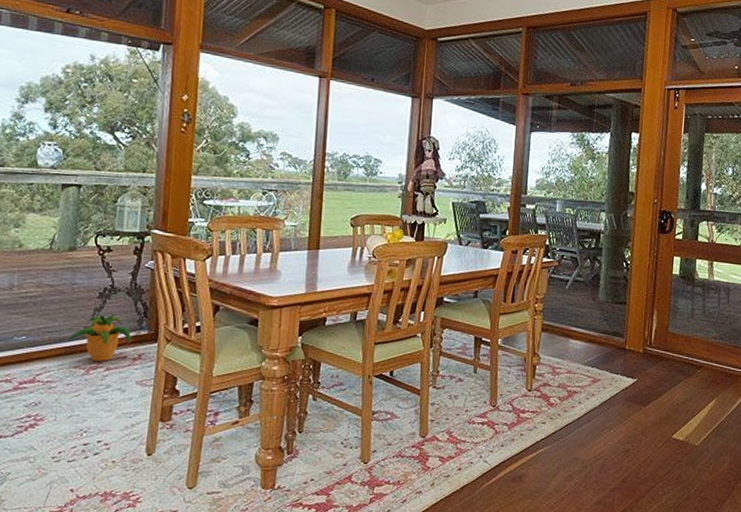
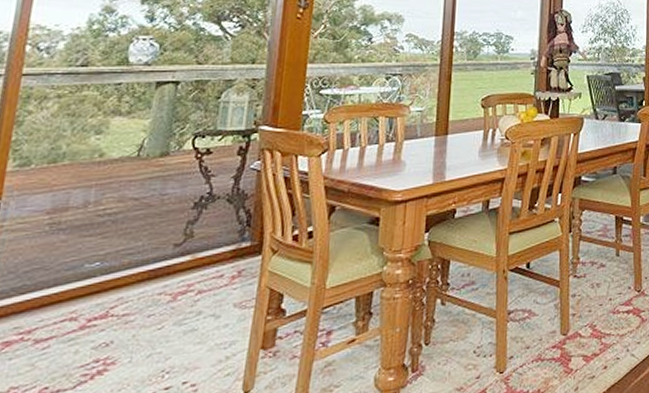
potted plant: present [69,314,131,361] -> none [154,226,230,284]

